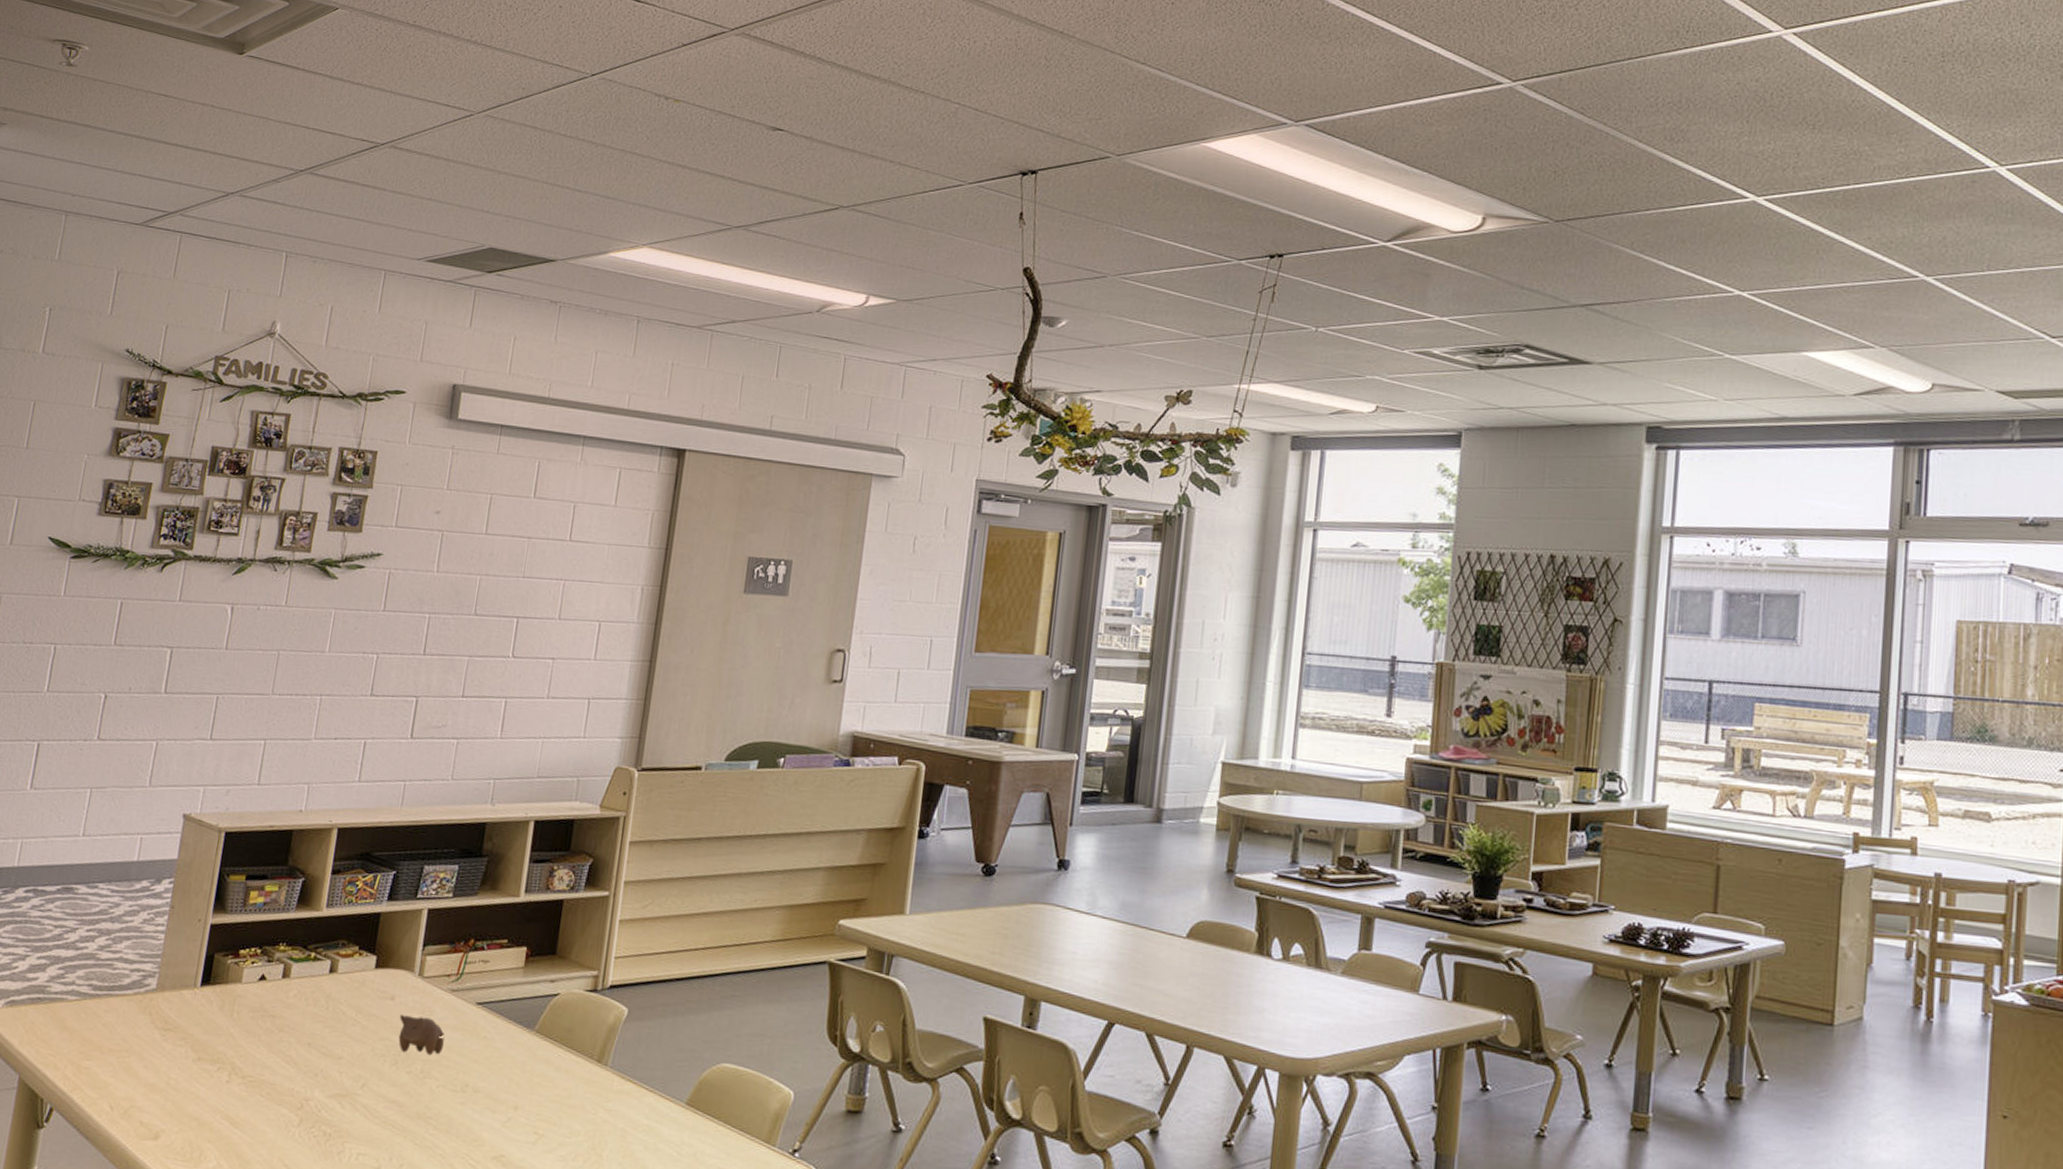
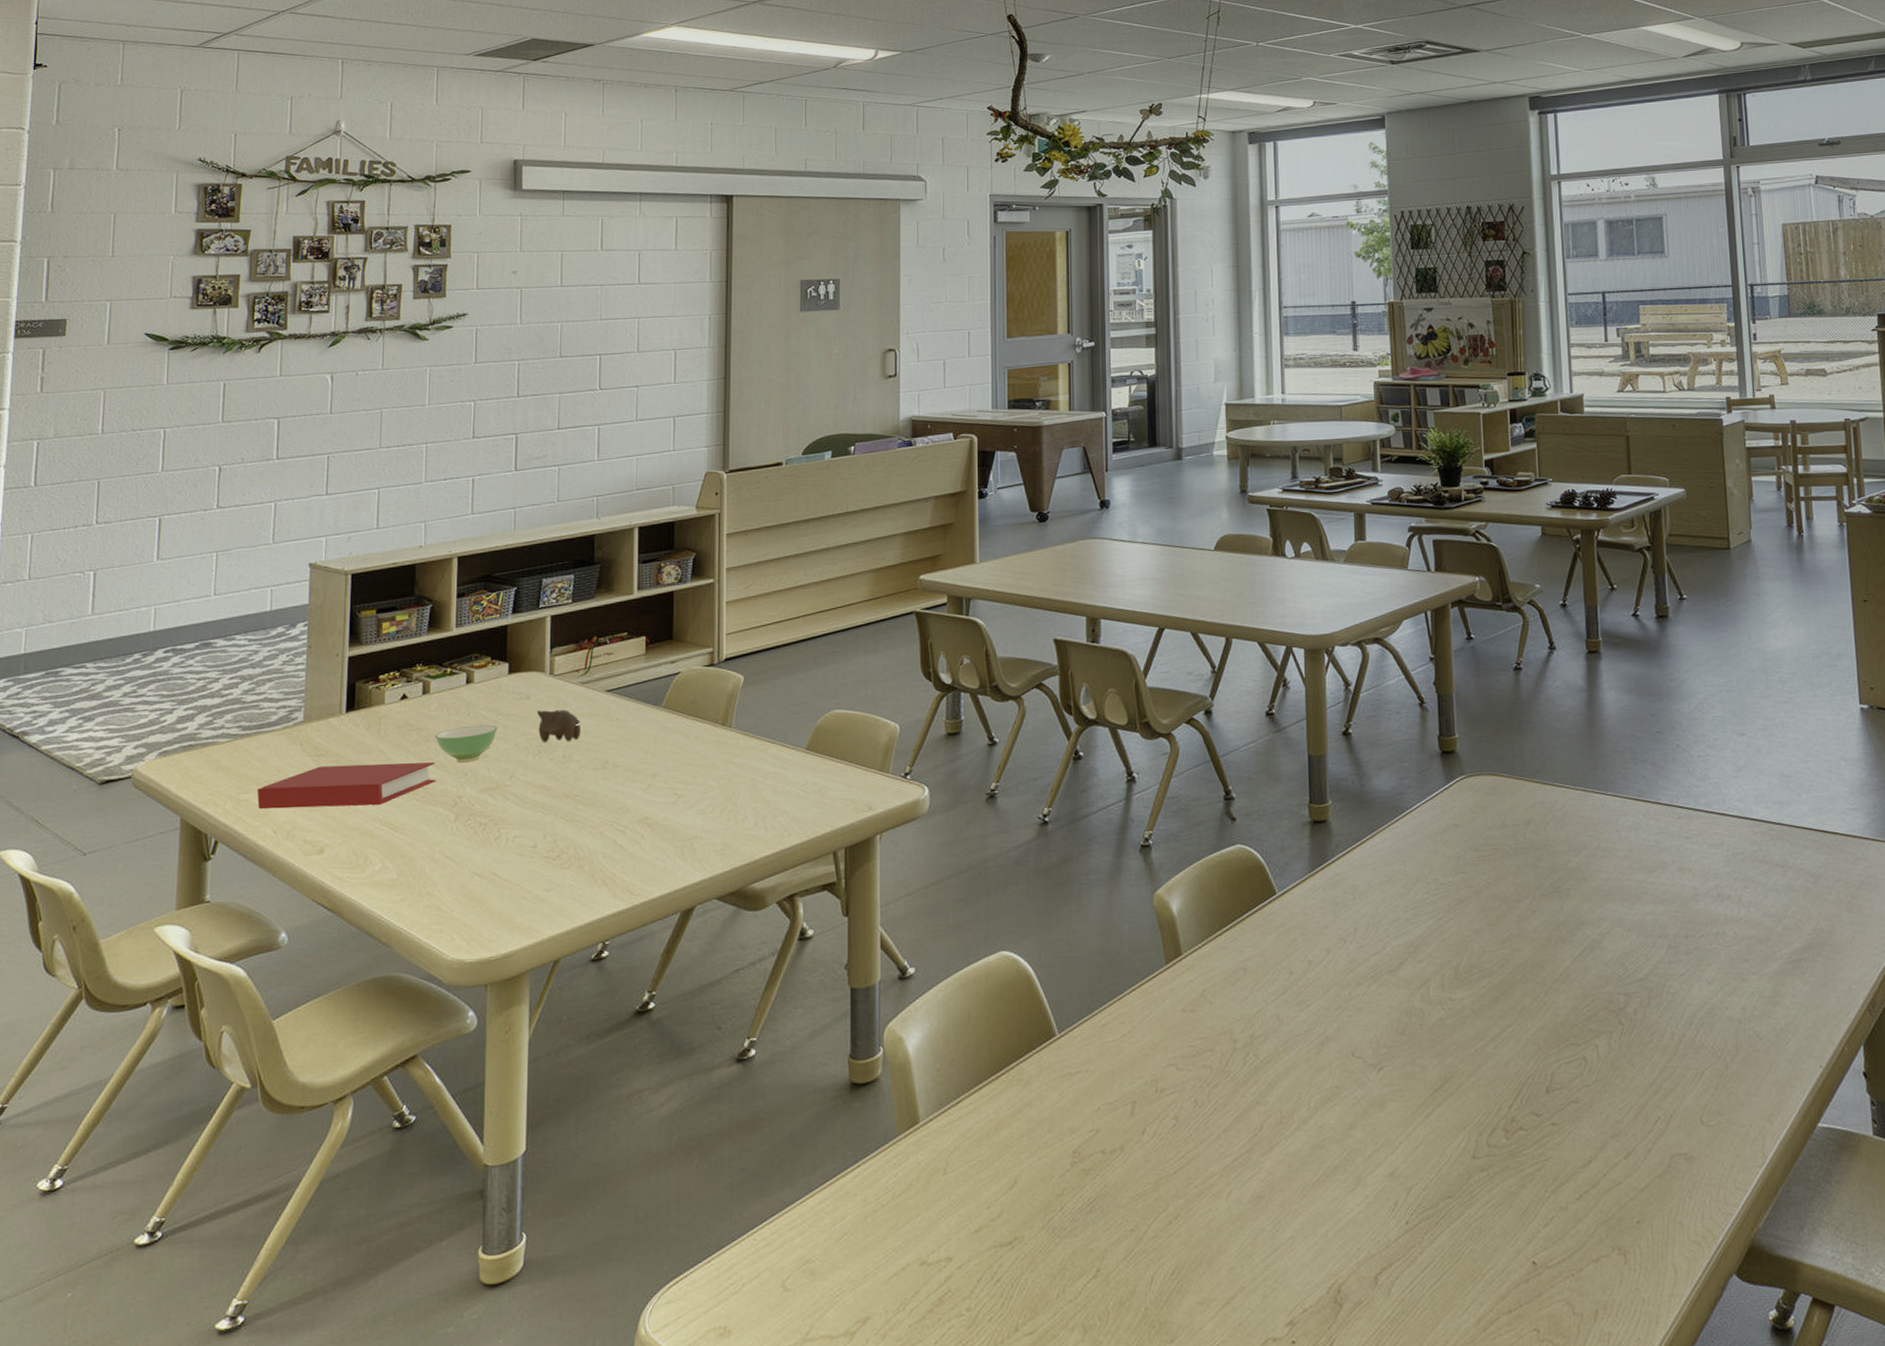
book: none [98,1042,286,1095] -> present [257,762,436,810]
bowl: none [289,1020,356,1063] -> present [435,724,497,764]

